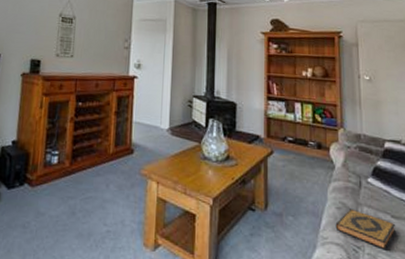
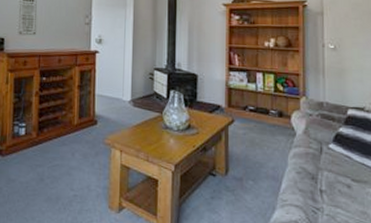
hardback book: present [335,208,397,250] -> none [295,173,356,212]

